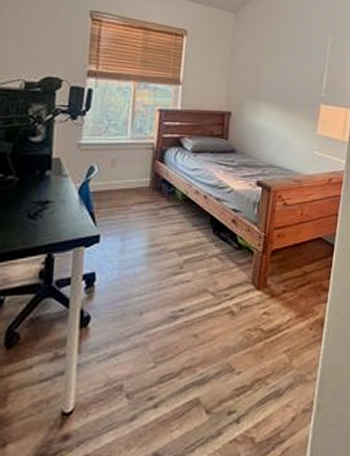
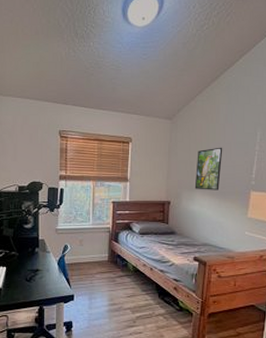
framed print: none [260,51,292,101] -> present [194,147,223,190]

